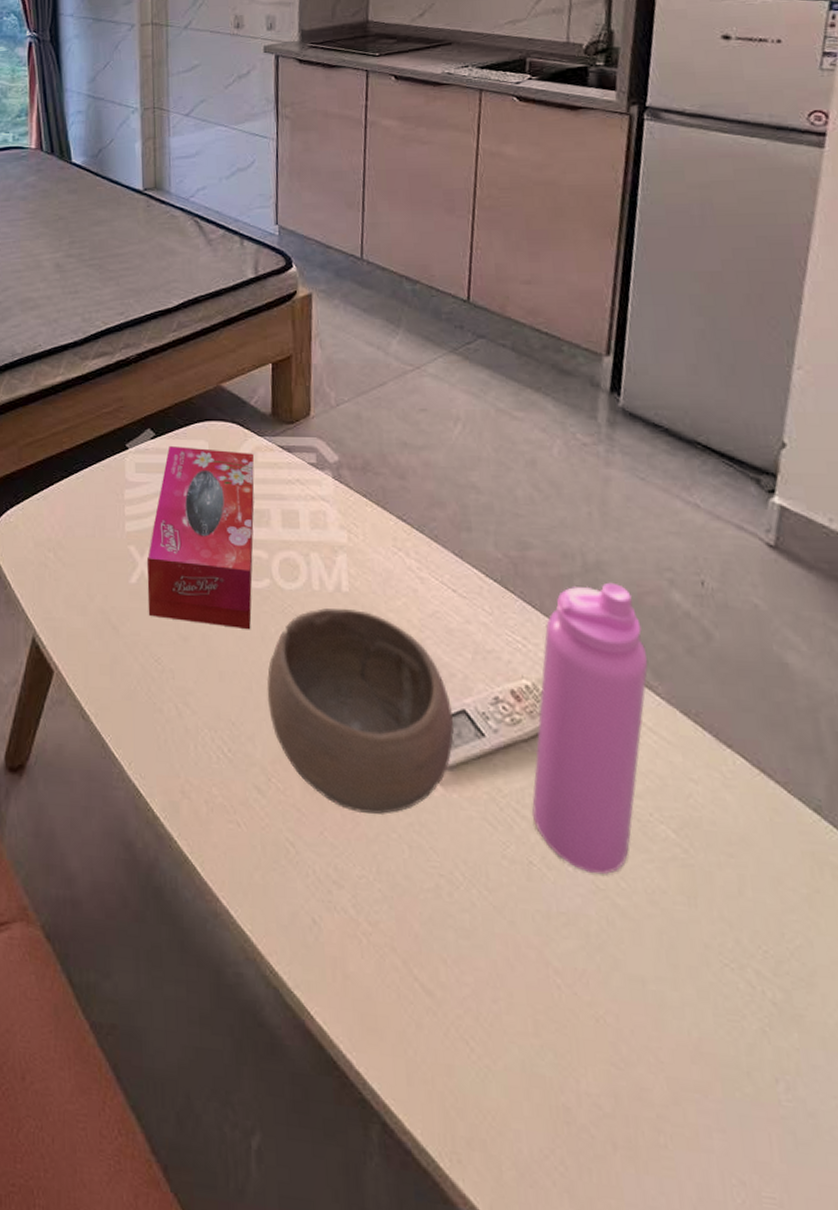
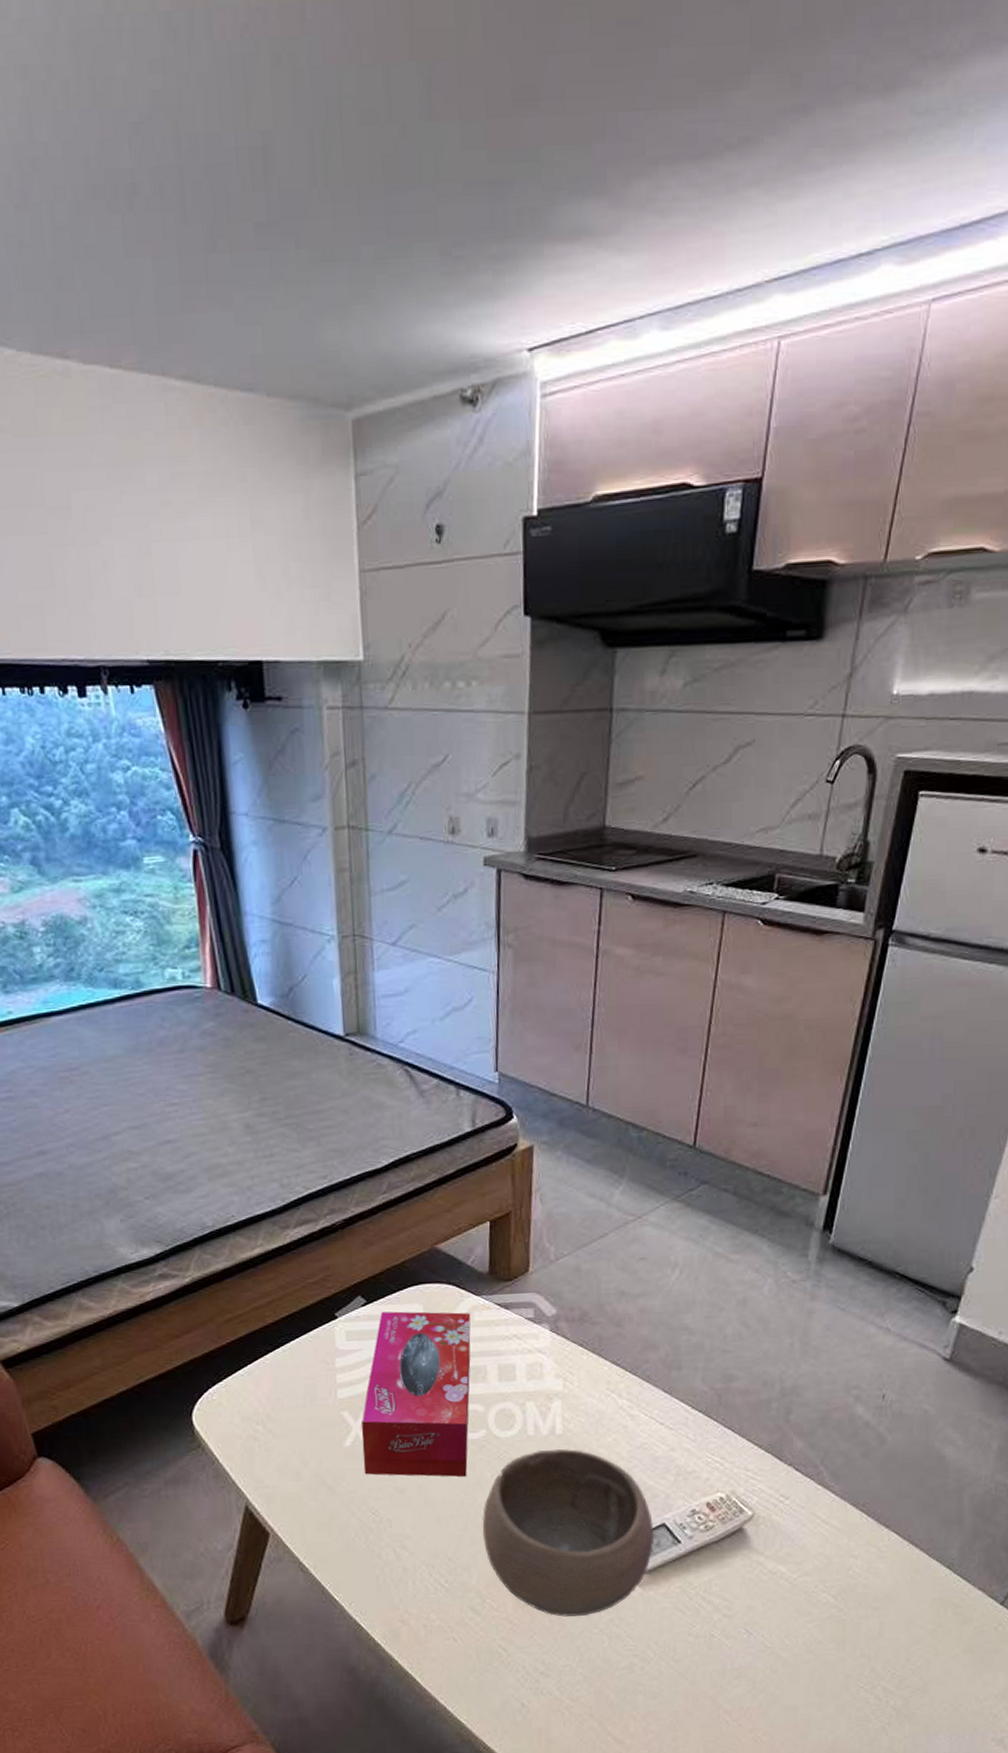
water bottle: present [531,582,648,875] -> none [716,1403,829,1637]

